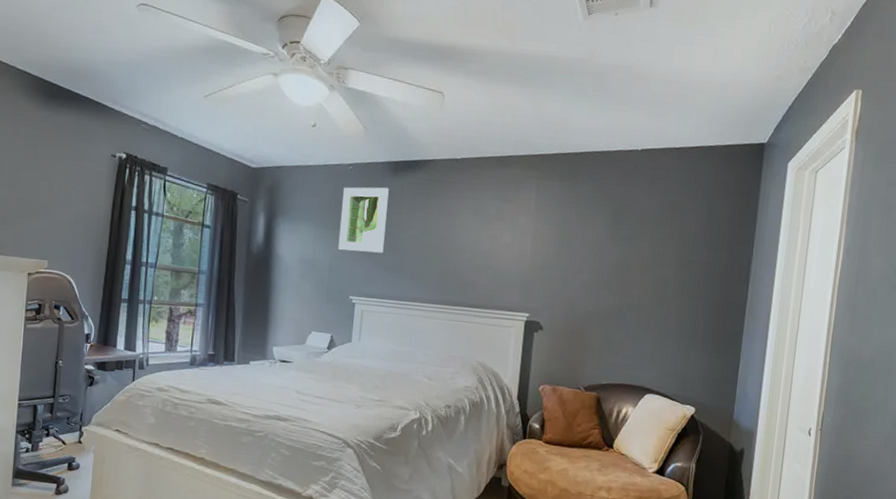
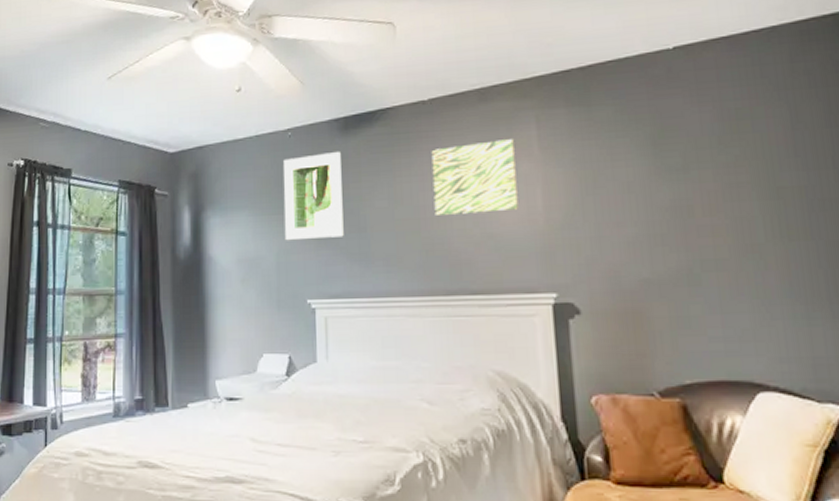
wall art: none [453,197,518,251] -> present [431,139,518,215]

